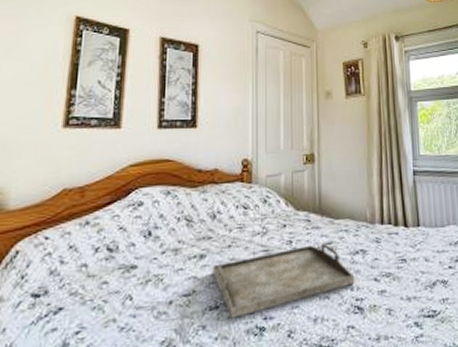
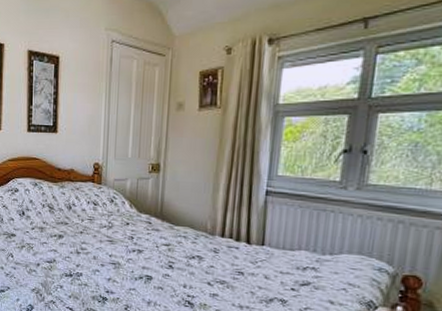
serving tray: present [212,243,355,319] -> none [68,243,189,287]

